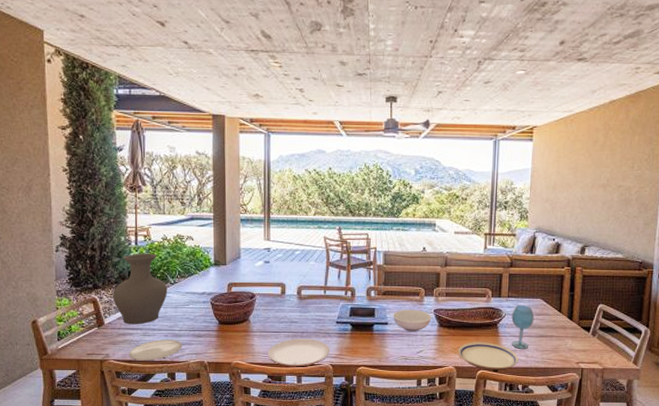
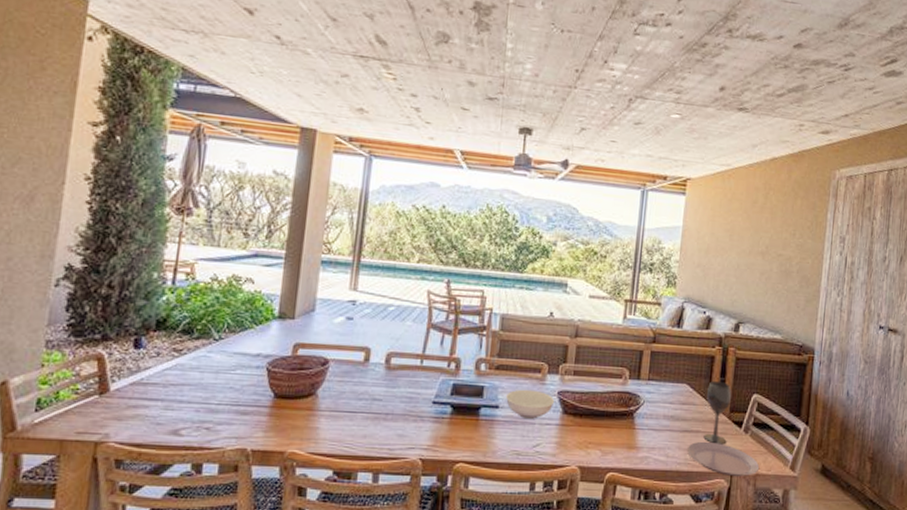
vase: present [112,253,168,325] -> none [127,295,210,394]
plate: present [128,340,183,361] -> none [138,416,219,445]
plate: present [267,338,331,367] -> none [336,422,422,461]
plate: present [458,342,519,371] -> none [583,435,657,474]
wine glass: present [511,304,534,349] -> none [649,390,678,447]
plate: none [543,344,607,370] -> present [686,441,760,476]
wine glass: none [557,295,581,346] -> present [703,380,732,445]

